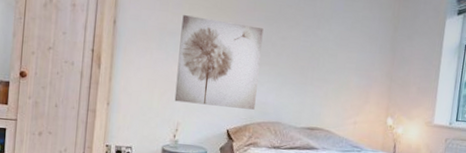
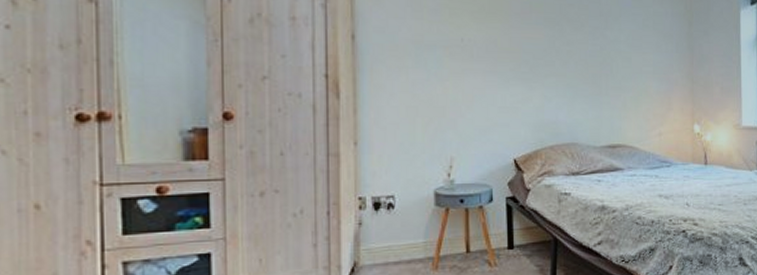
wall art: present [174,15,264,110] -> none [443,23,544,131]

